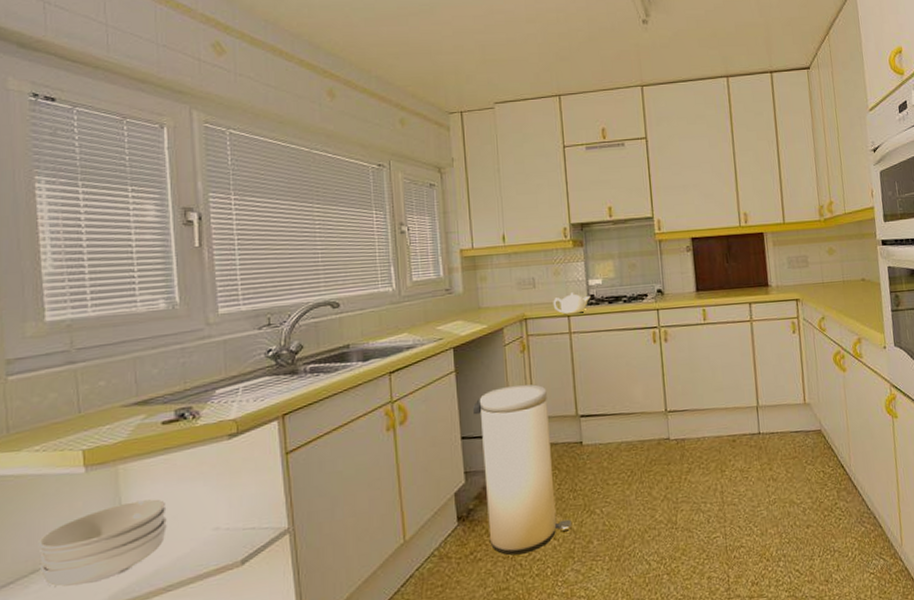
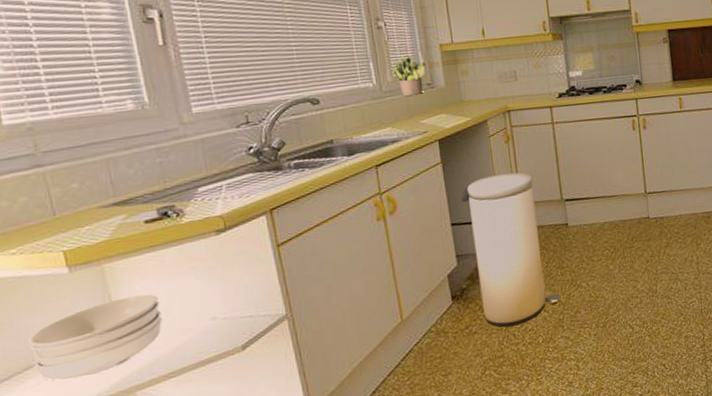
potted plant: none [409,259,445,302] -> present [390,55,426,97]
teapot: present [553,292,591,315] -> none [535,84,572,106]

